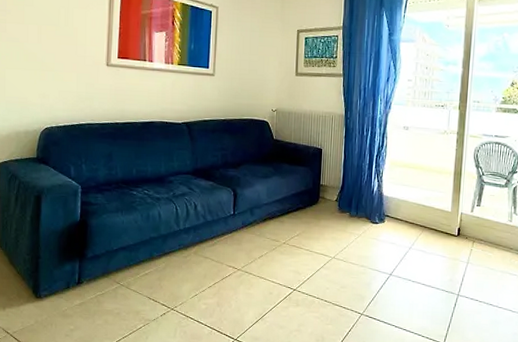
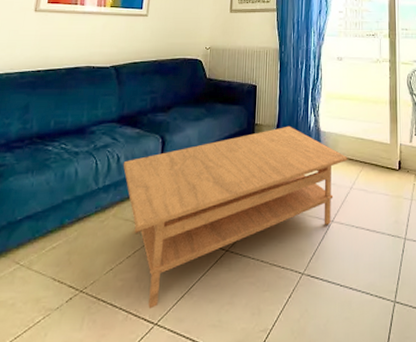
coffee table: none [200,188,409,328] -> present [123,126,348,309]

